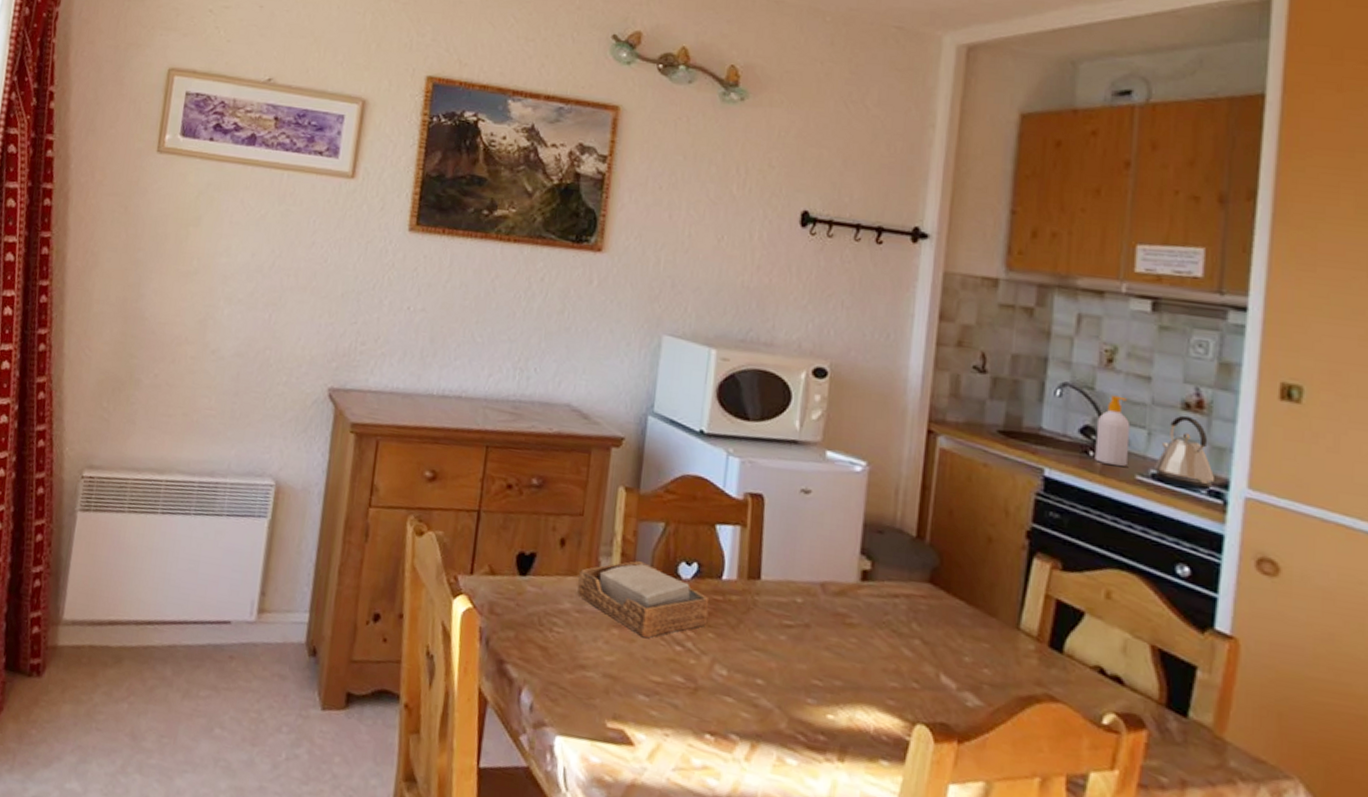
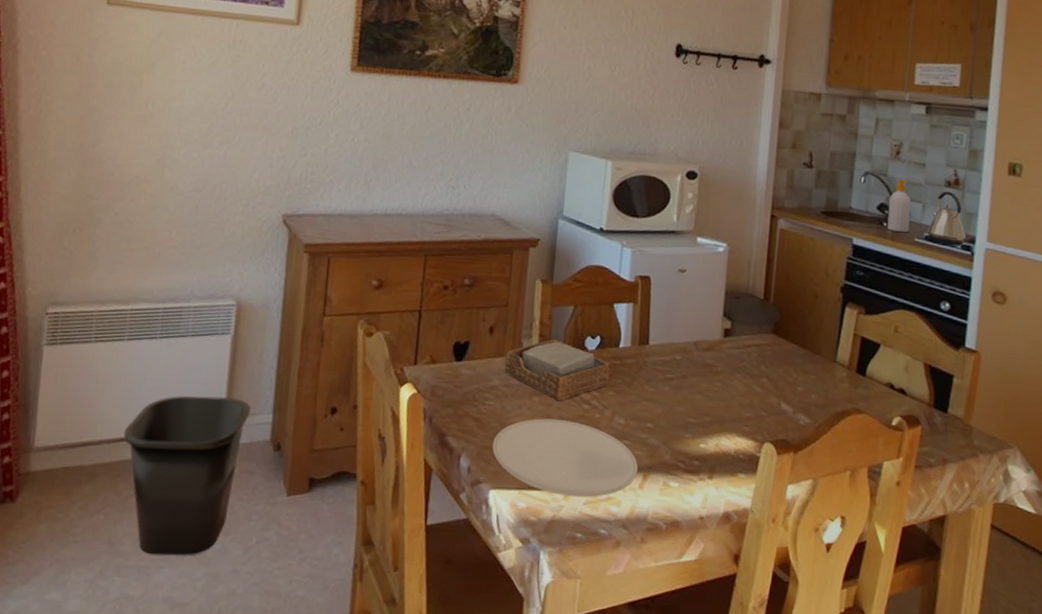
waste bin: none [151,580,286,763] -> present [123,396,251,555]
plate: none [560,655,745,764] -> present [493,418,638,498]

